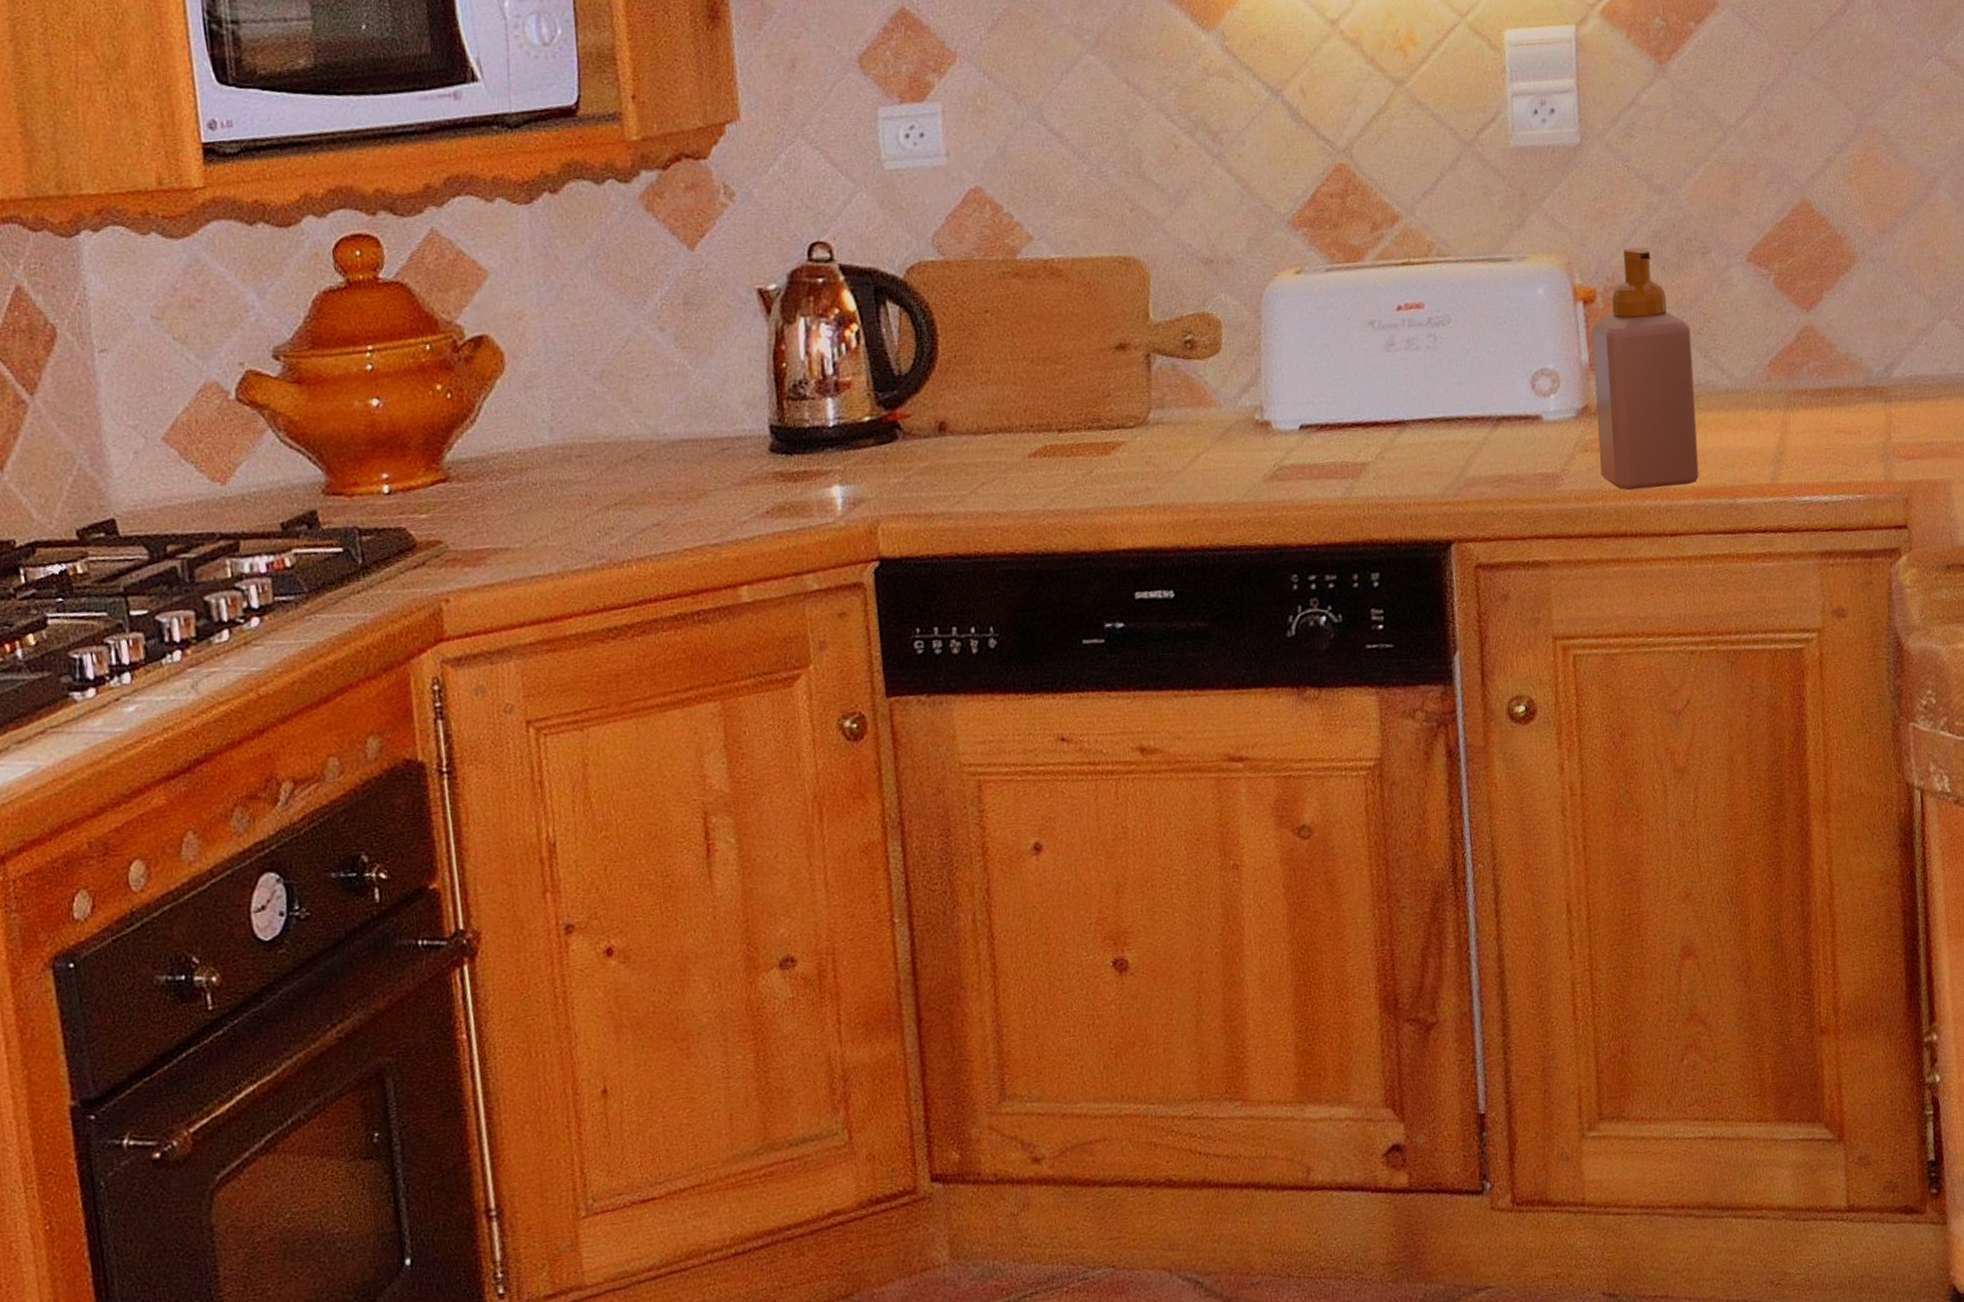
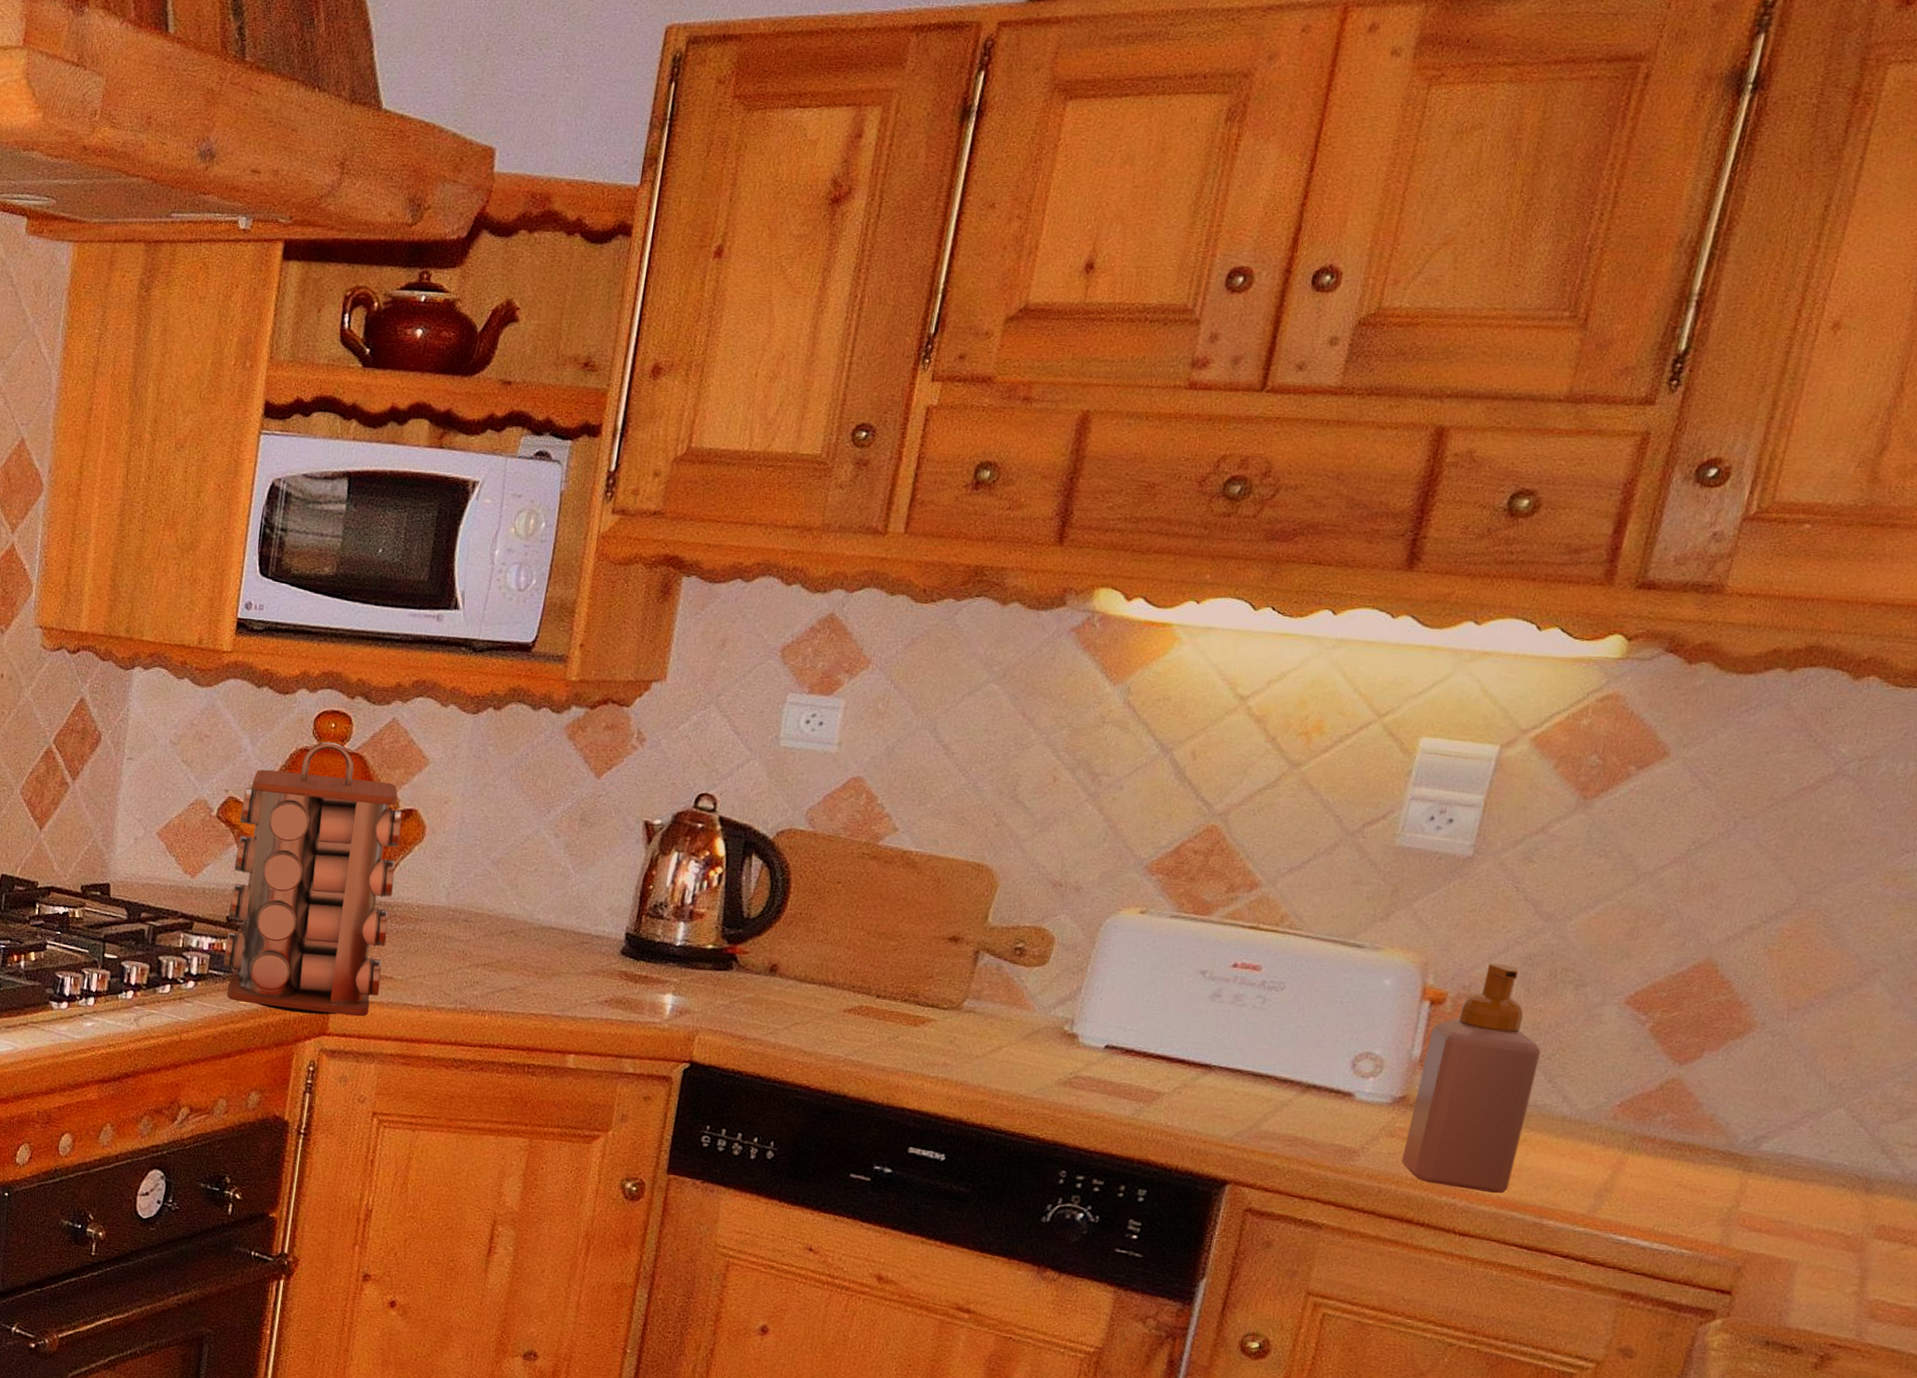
spice rack: none [265,274,497,629] -> present [222,742,402,1017]

